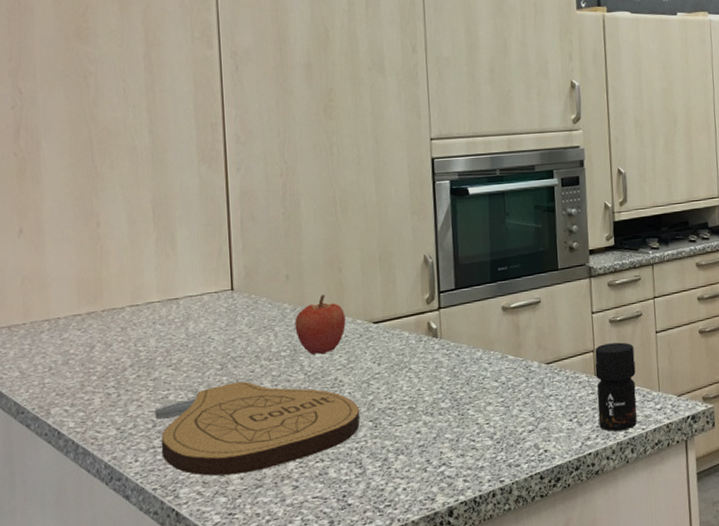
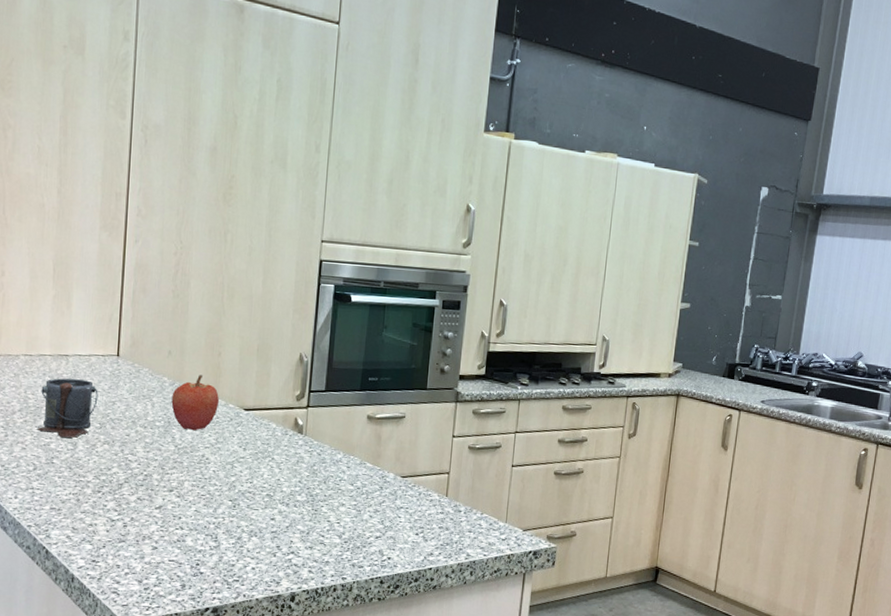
paint can: none [152,321,216,386] -> present [37,378,99,438]
cutting board: present [155,381,360,476] -> none [36,442,222,527]
jar: present [595,342,637,432] -> none [443,468,488,553]

